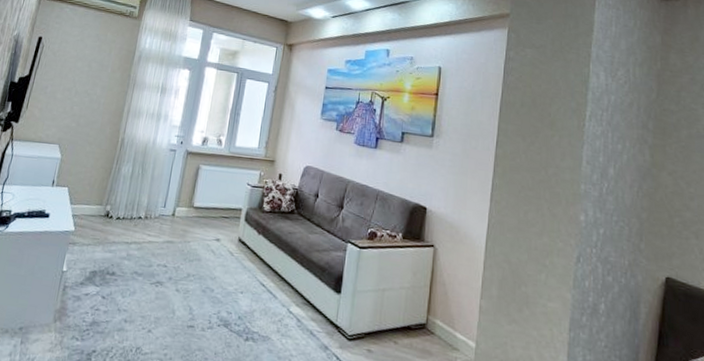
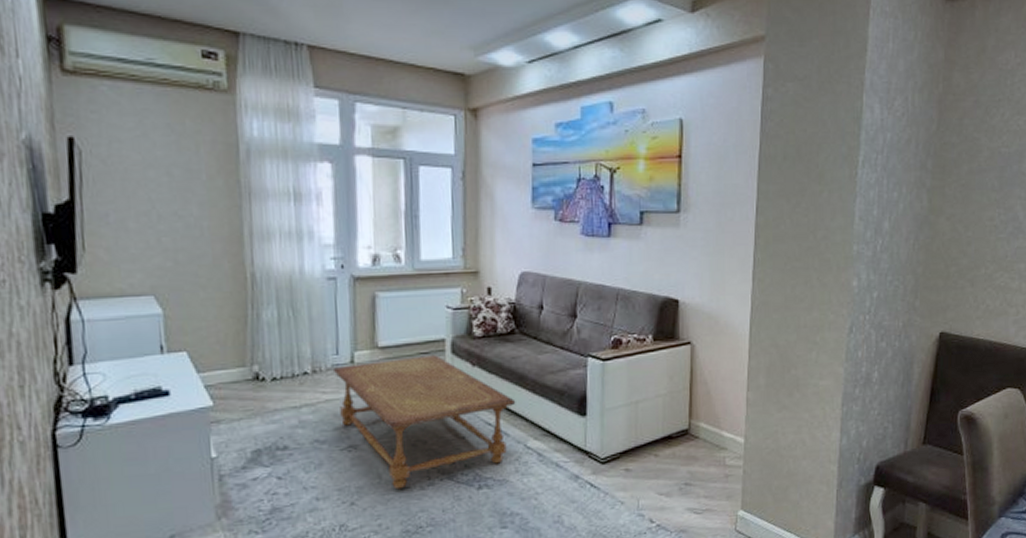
coffee table: none [156,217,287,327] -> present [332,355,516,489]

